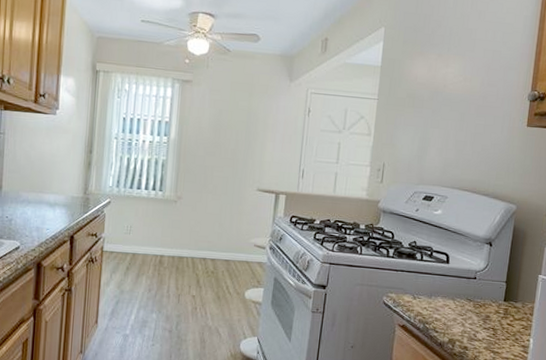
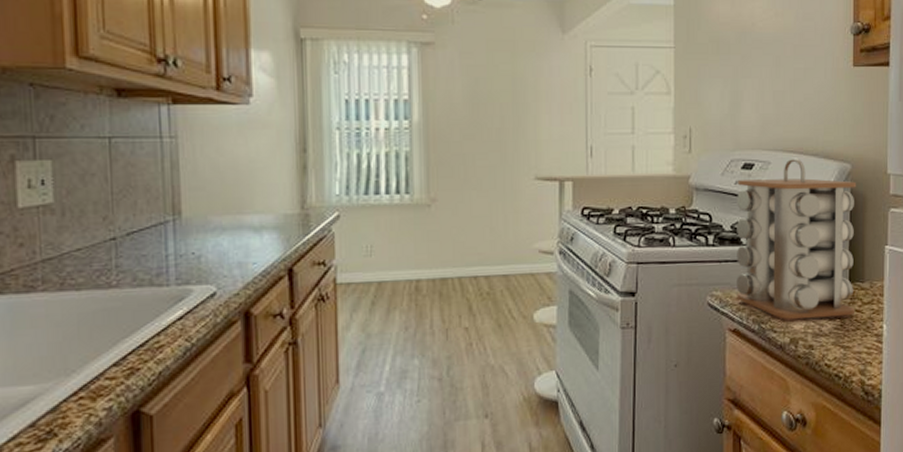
spice rack: none [408,195,520,328] -> present [737,157,857,320]

